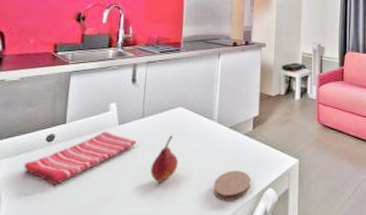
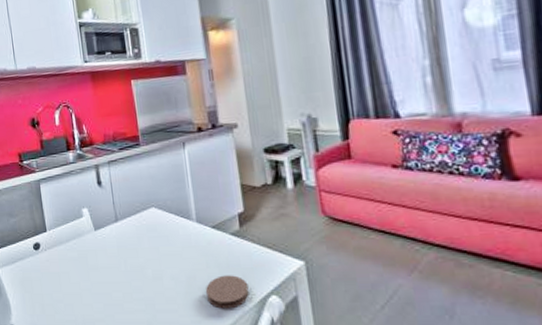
dish towel: present [24,131,136,185] -> none [21,237,116,291]
fruit: present [150,135,179,182] -> none [135,239,163,288]

